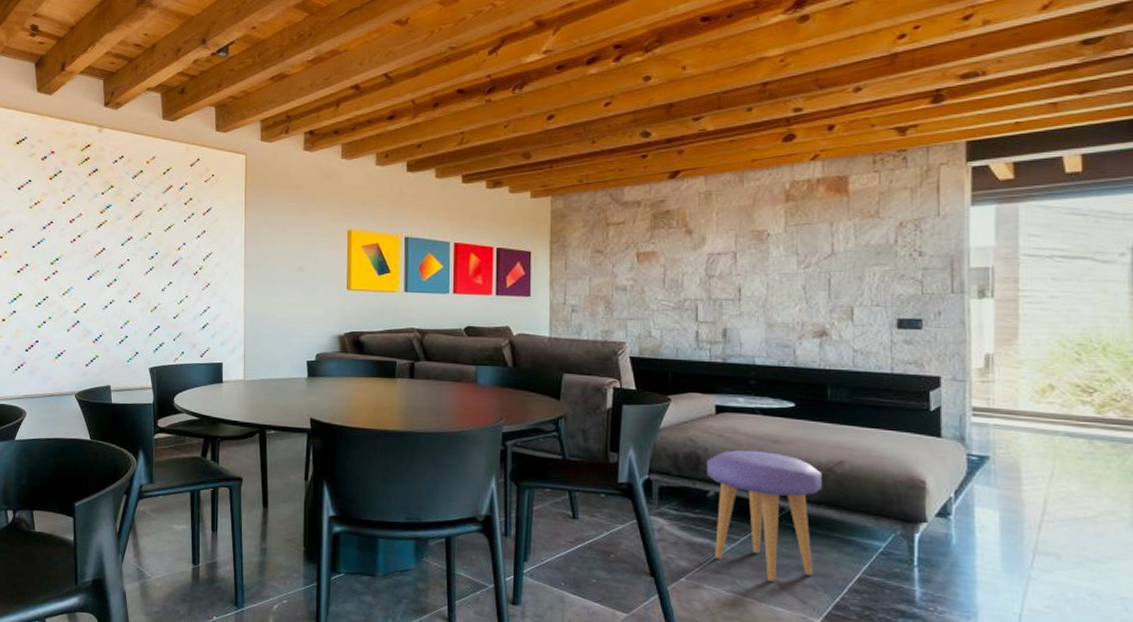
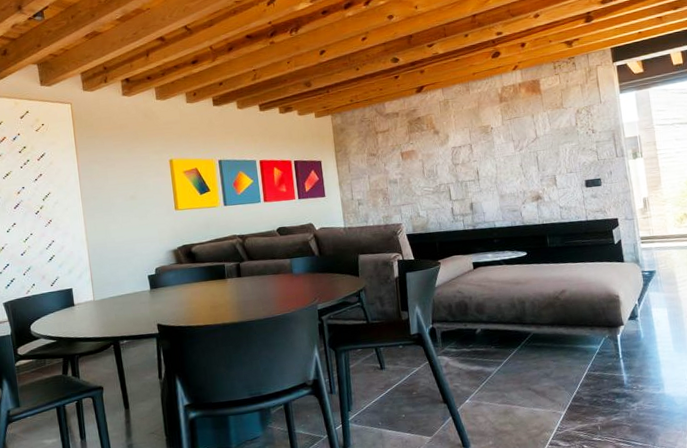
stool: present [706,450,822,582] -> none [471,292,555,390]

